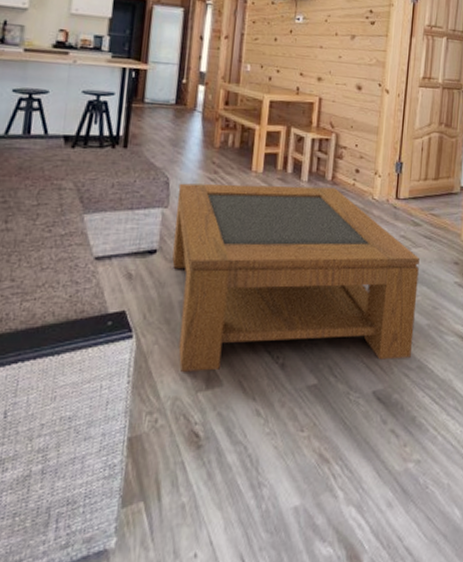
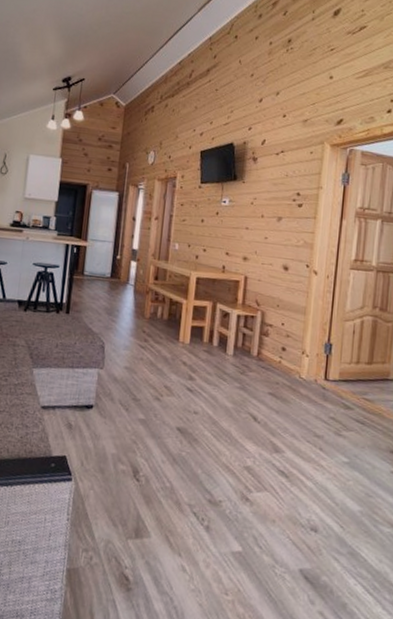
coffee table: present [172,183,420,372] -> none [106,348,351,542]

